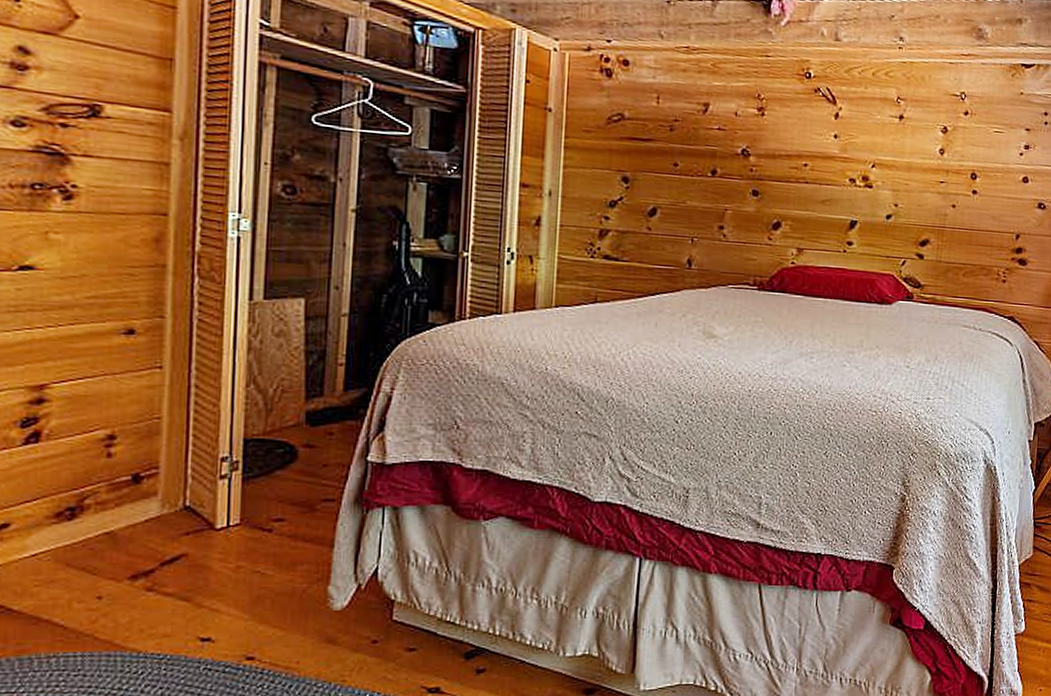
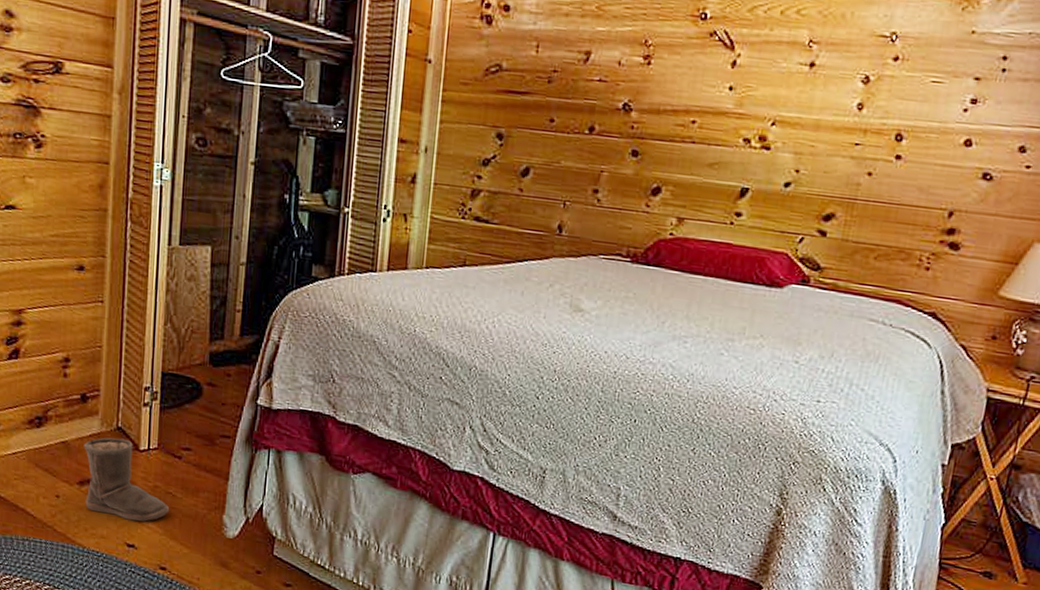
boot: none [137,519,257,611] -> present [83,437,169,522]

